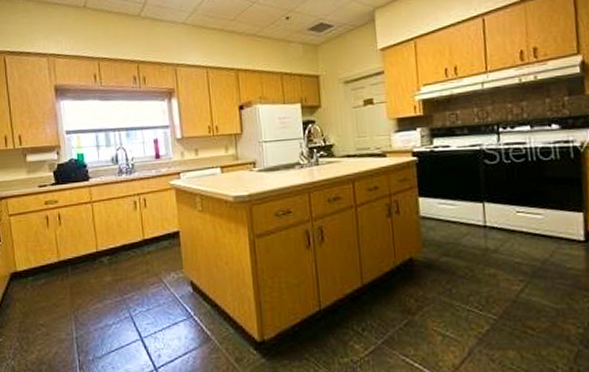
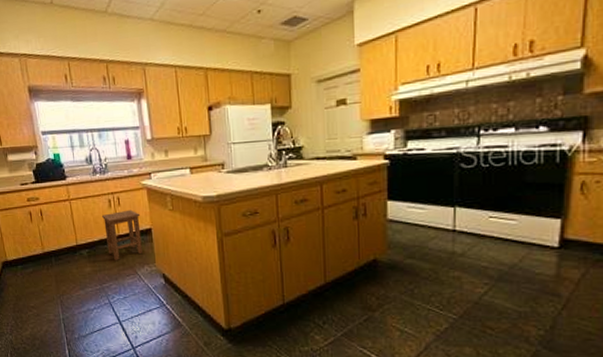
stool: none [125,211,170,267] -> present [101,209,143,260]

